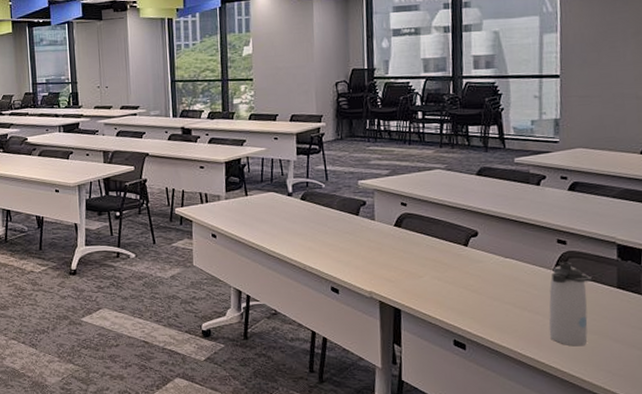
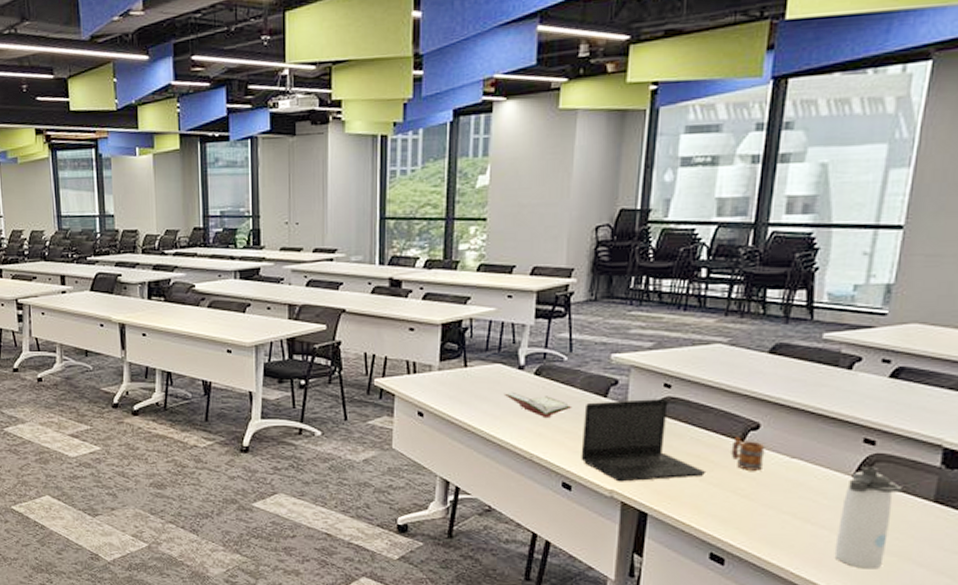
book: none [278,214,333,234] -> present [503,391,572,417]
laptop: none [342,215,442,284] -> present [581,399,707,482]
mug: none [458,242,485,270] -> present [731,436,765,471]

